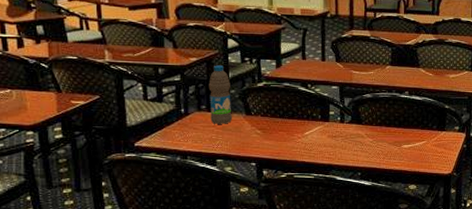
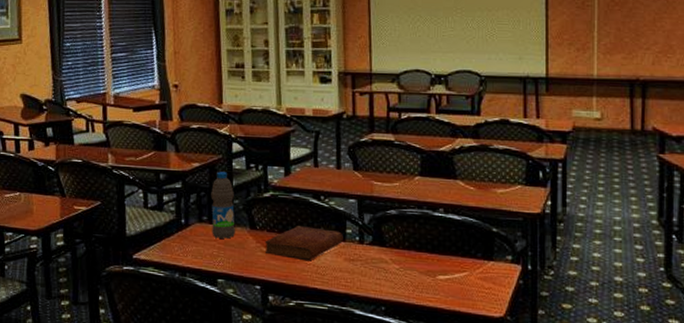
bible: none [259,110,327,140] -> present [265,226,343,261]

